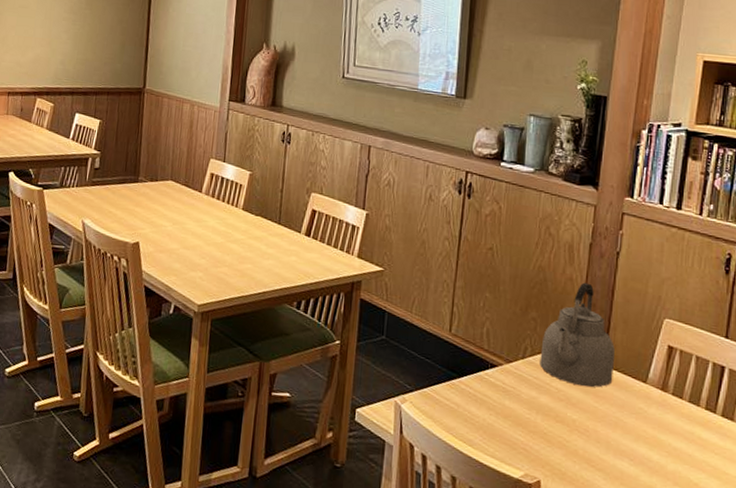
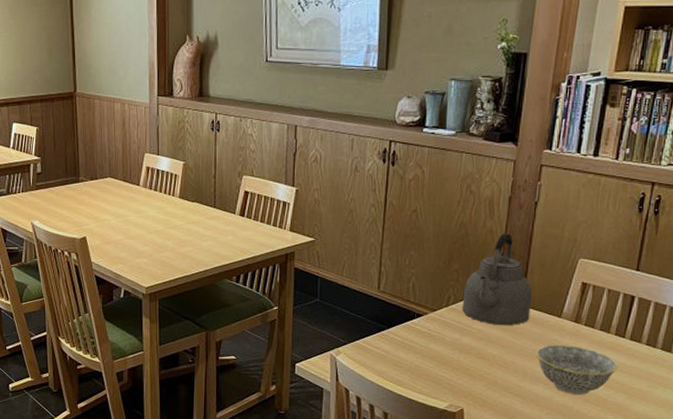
bowl: none [619,413,711,477] -> present [535,344,619,395]

